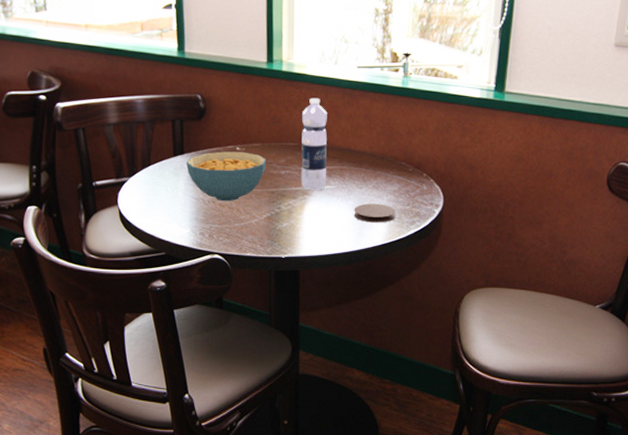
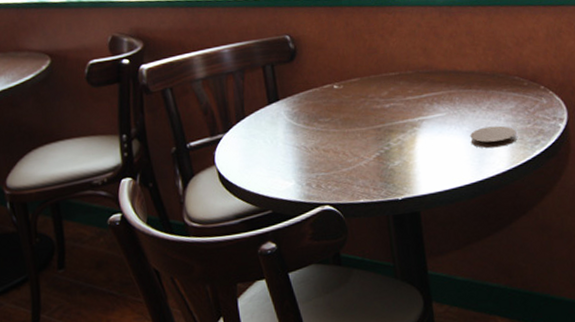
cereal bowl: present [186,151,267,202] -> none [283,89,368,147]
water bottle: present [301,98,327,191] -> none [399,20,436,122]

